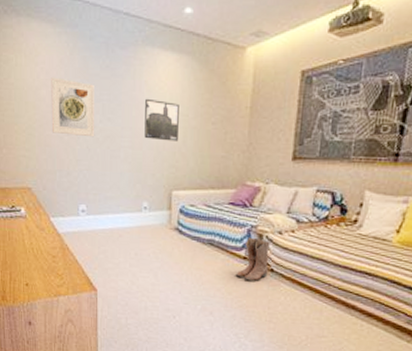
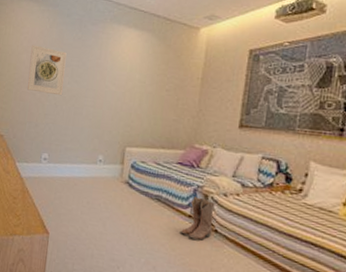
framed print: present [144,98,179,142] -> none [105,66,138,104]

